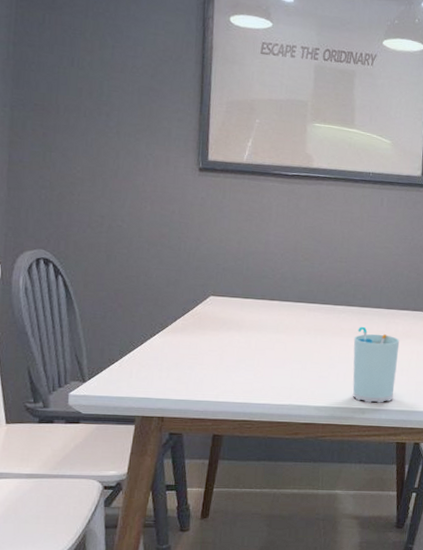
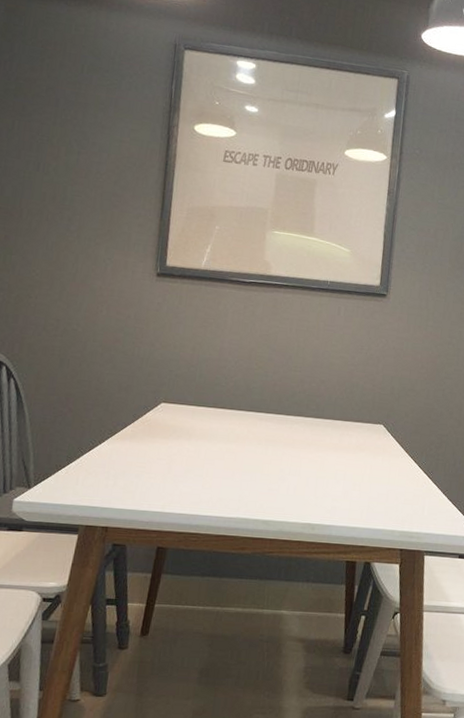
cup: present [352,326,400,403] -> none [302,437,353,519]

